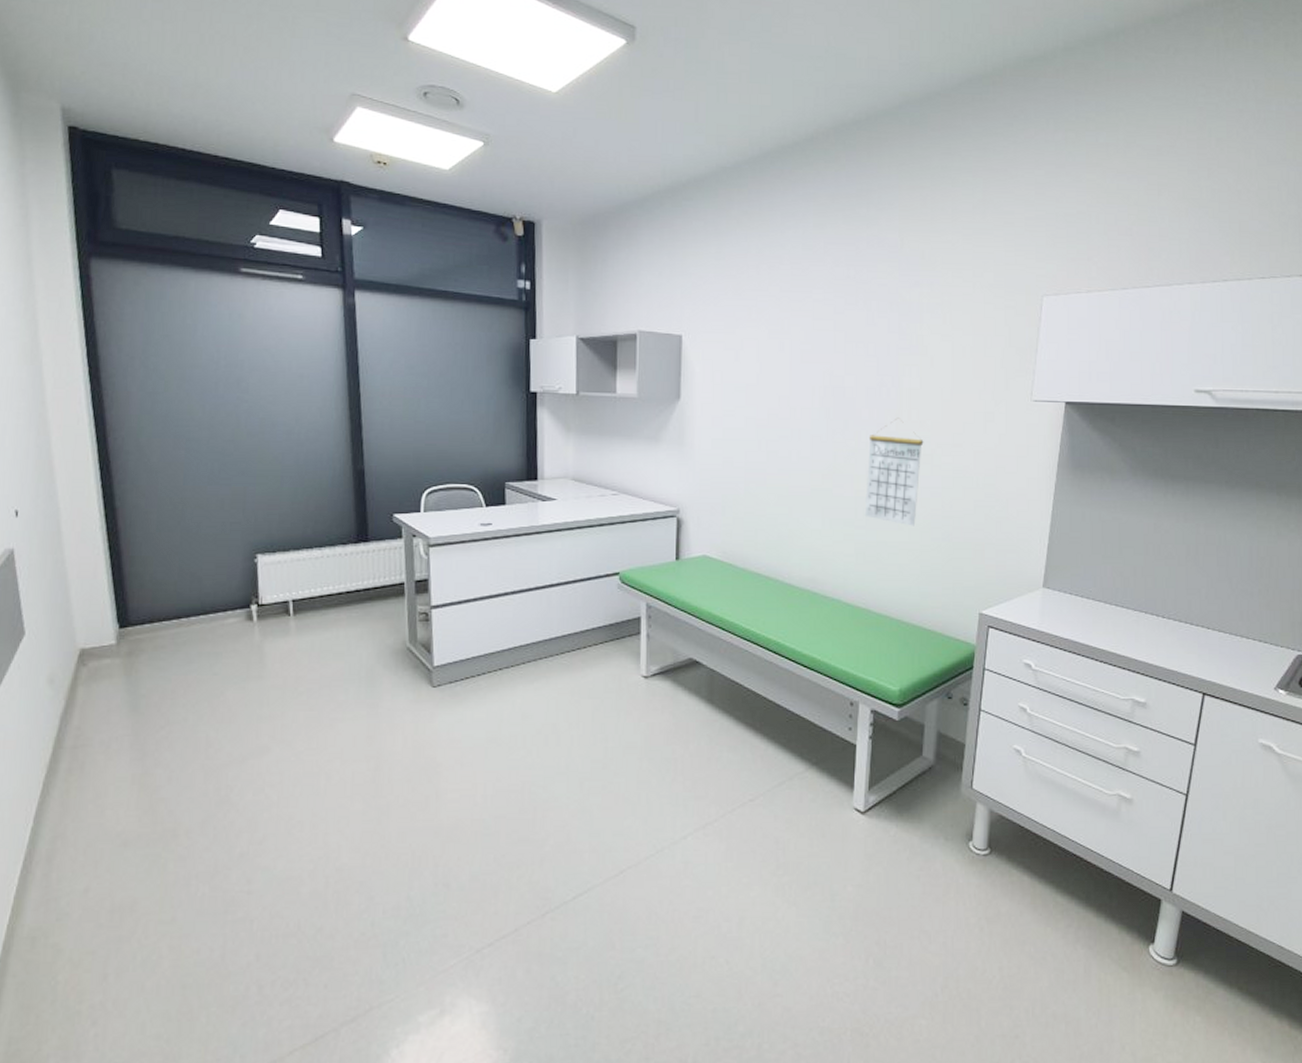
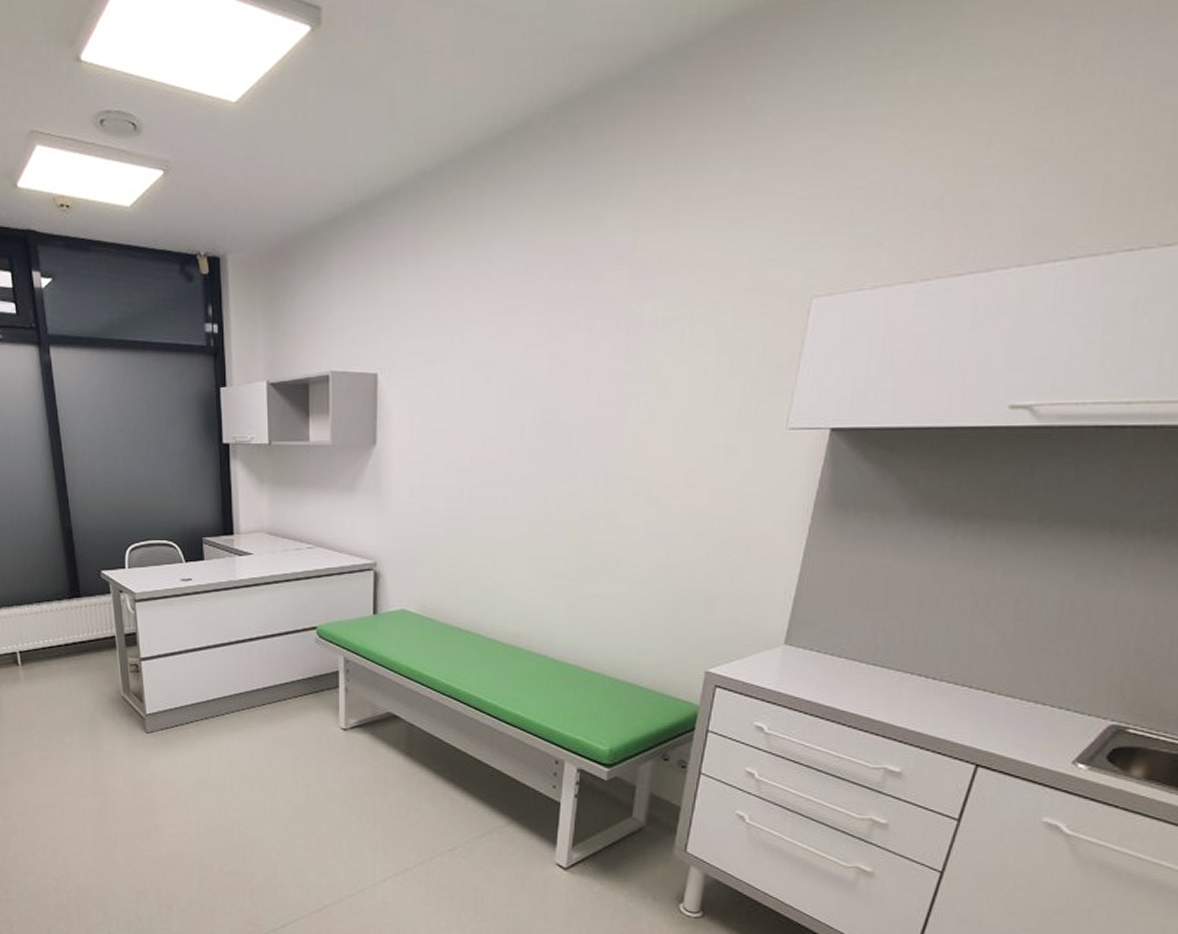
calendar: present [864,418,924,526] -> none [577,455,650,577]

